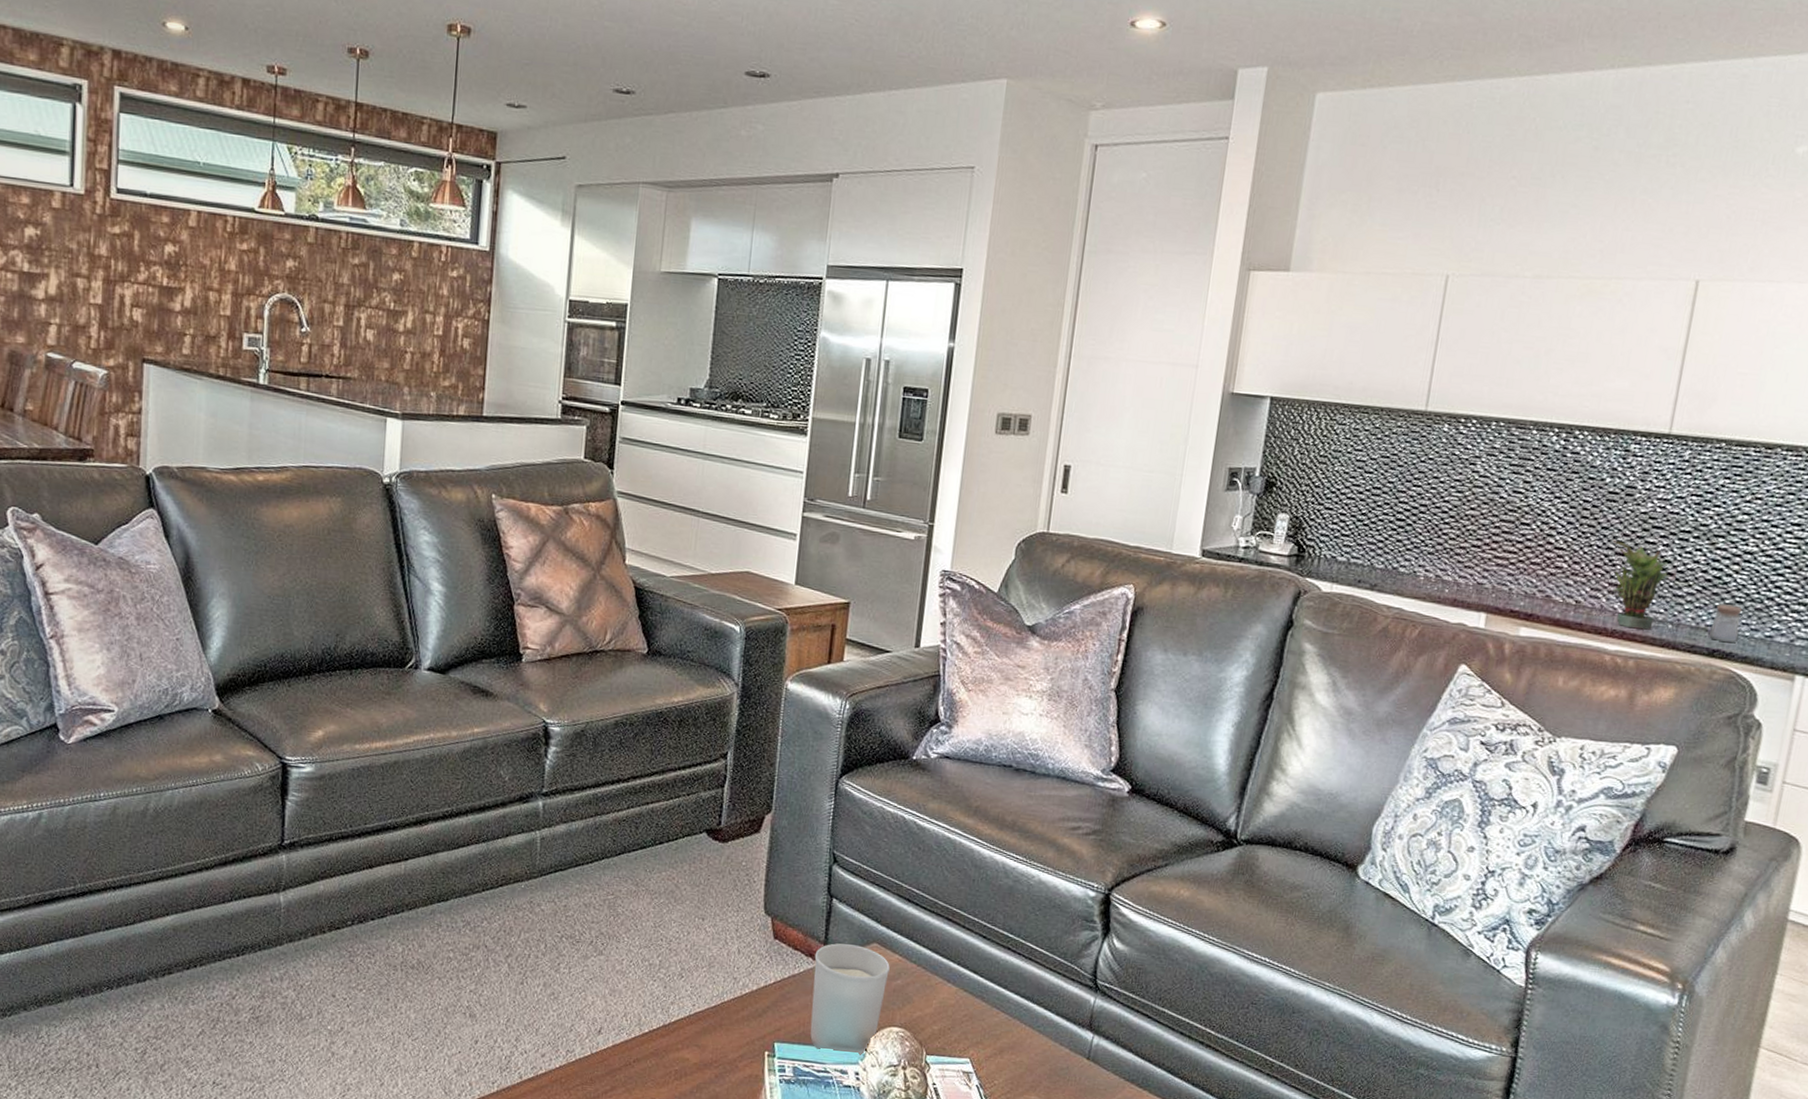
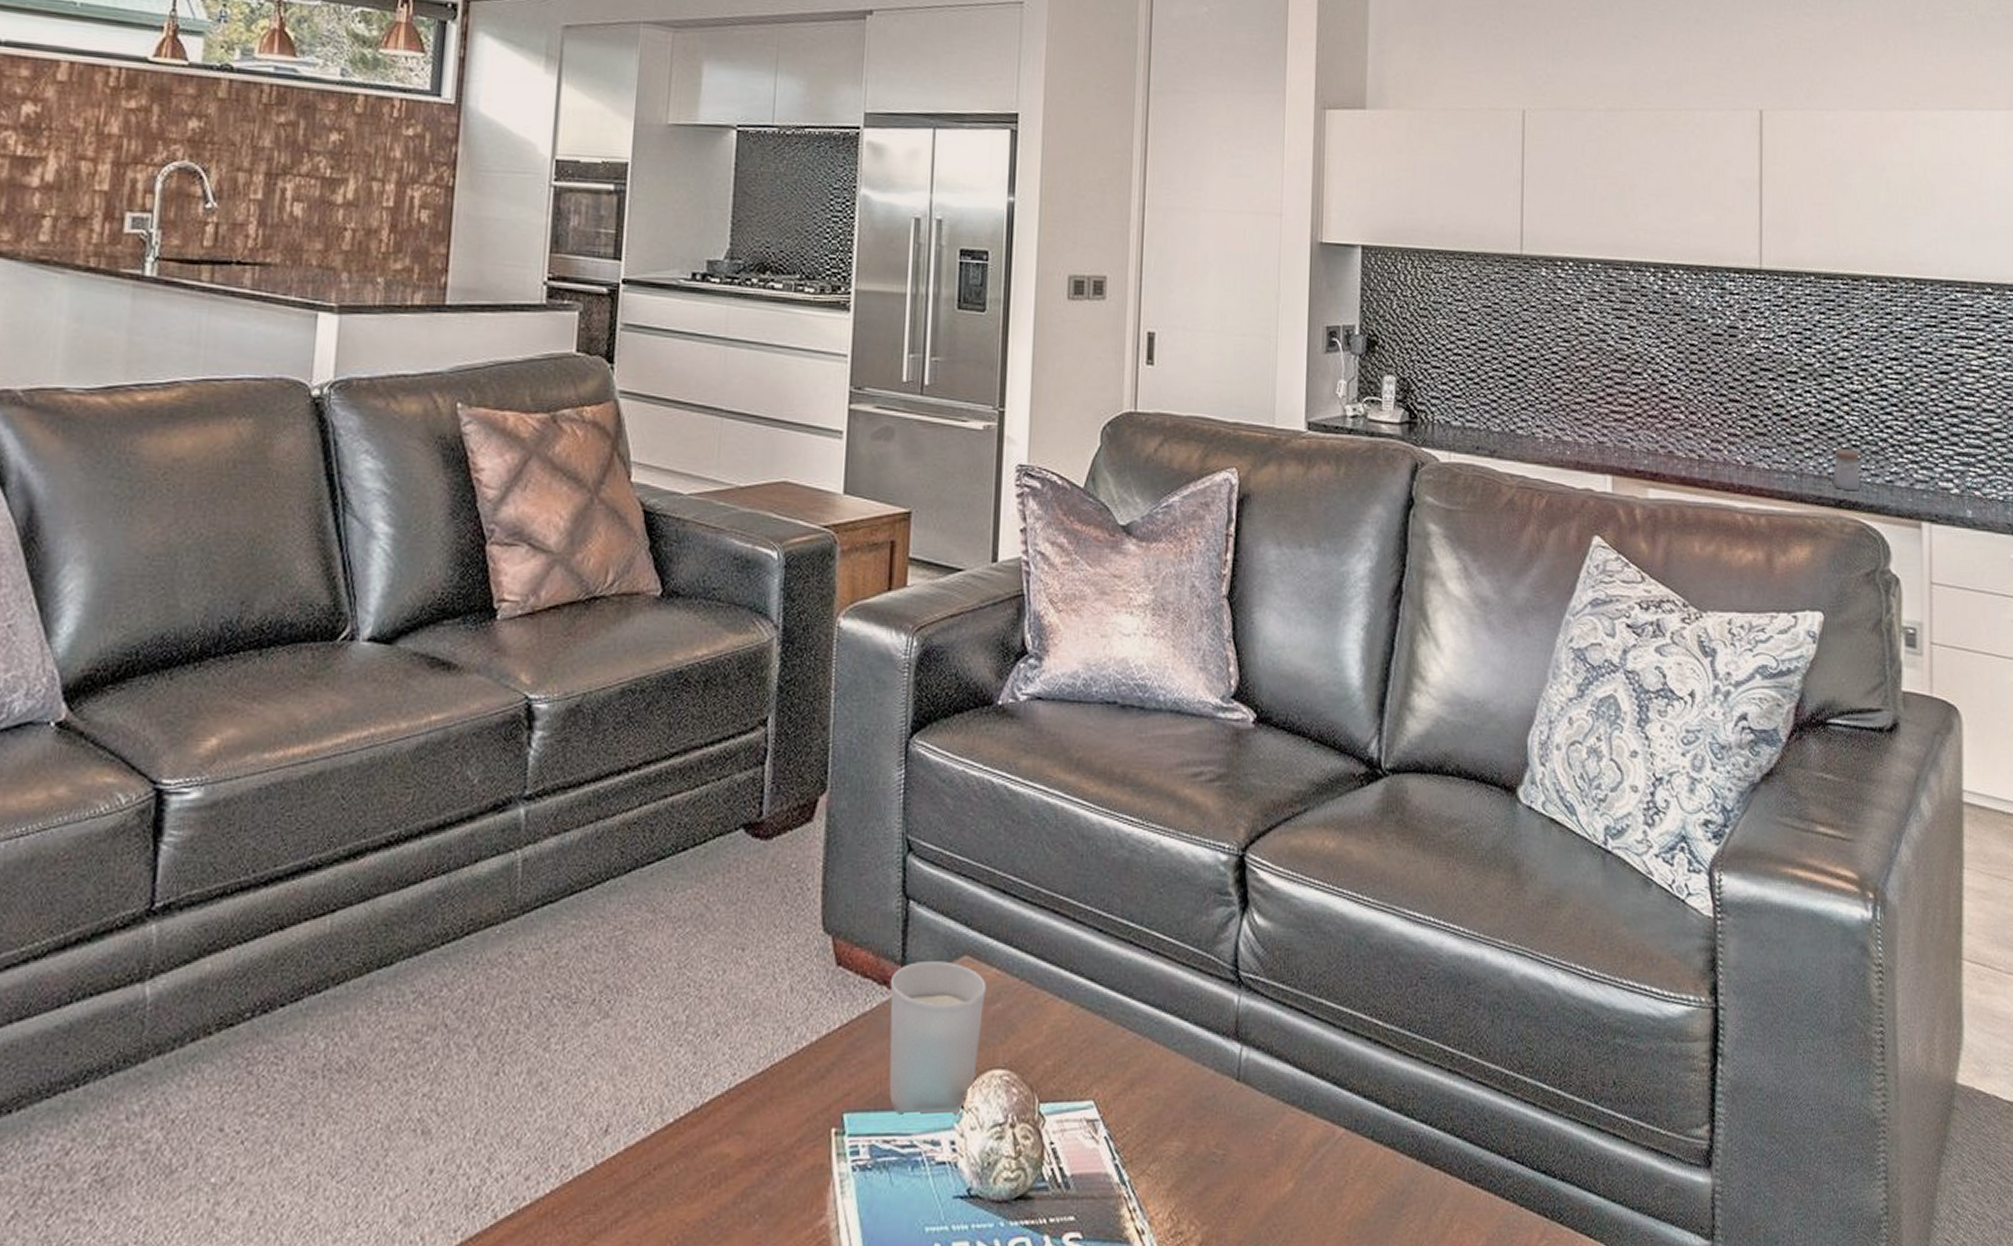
potted plant: present [1612,539,1670,630] -> none [1724,385,1786,483]

